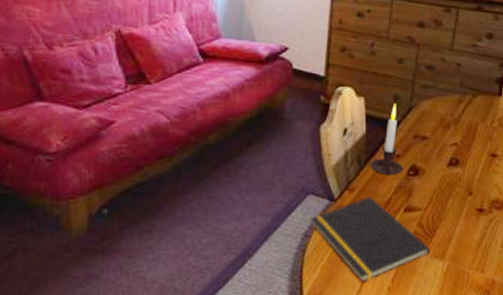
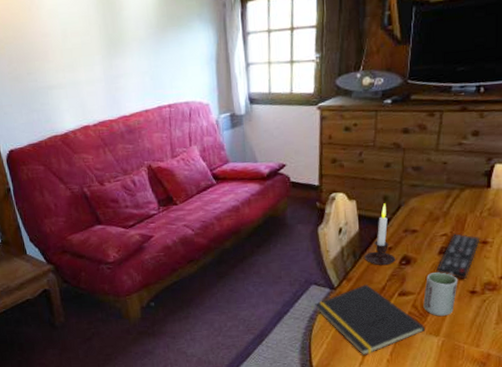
cup: none [429,186,466,237] -> present [423,272,458,317]
remote control: none [445,144,490,196] -> present [436,233,480,280]

